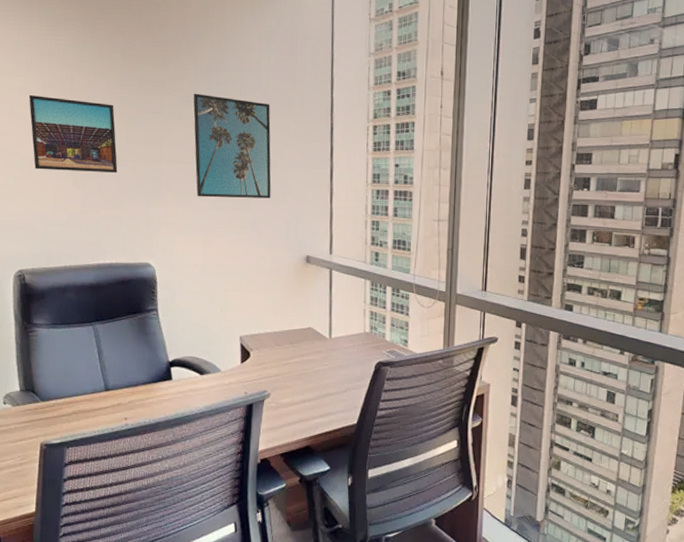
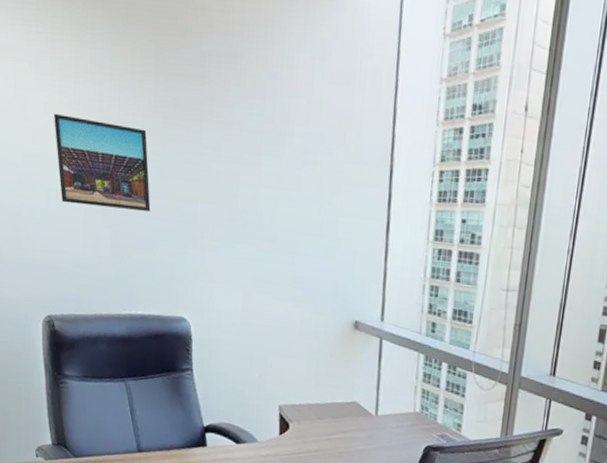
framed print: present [193,93,271,199] -> none [234,120,322,252]

